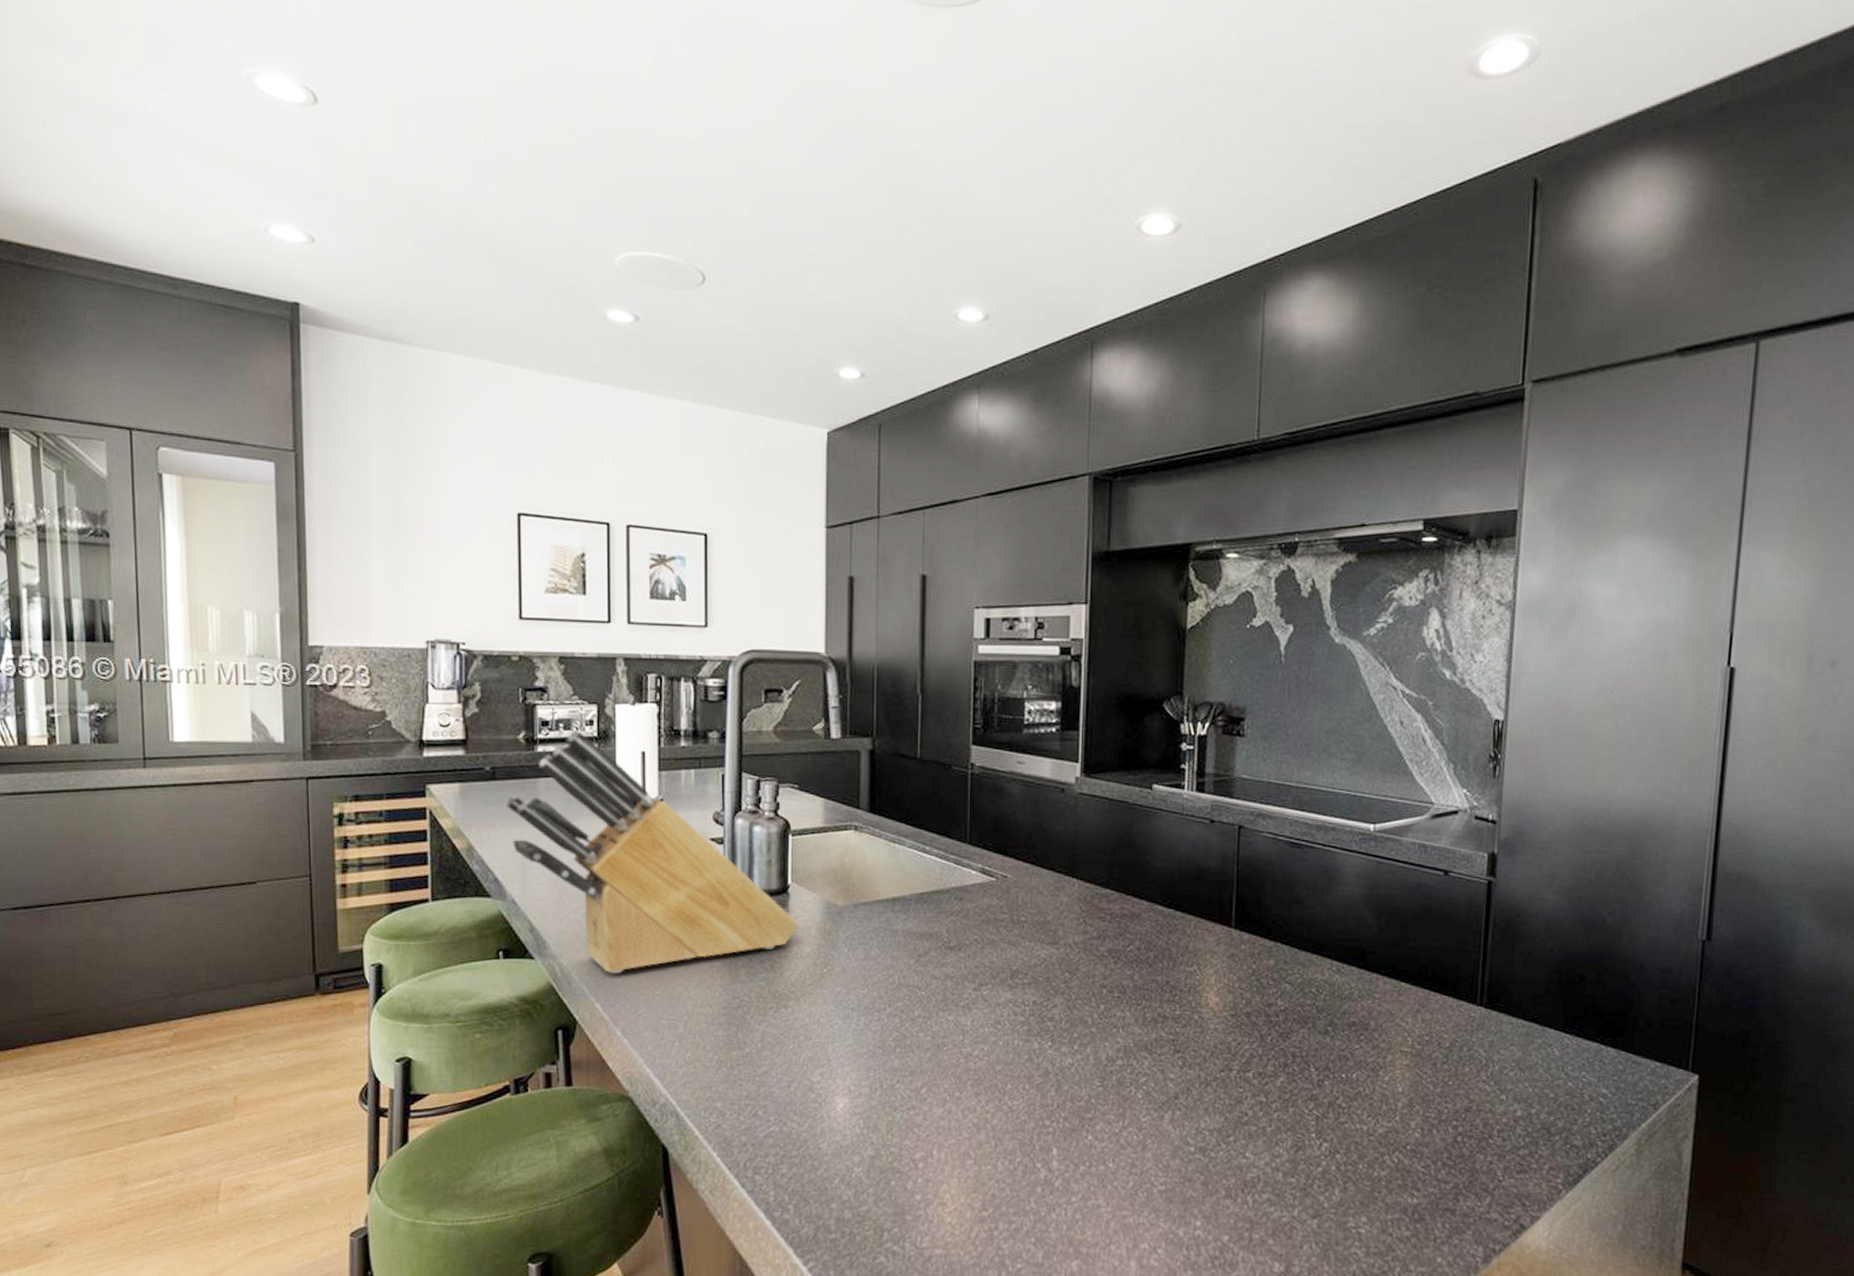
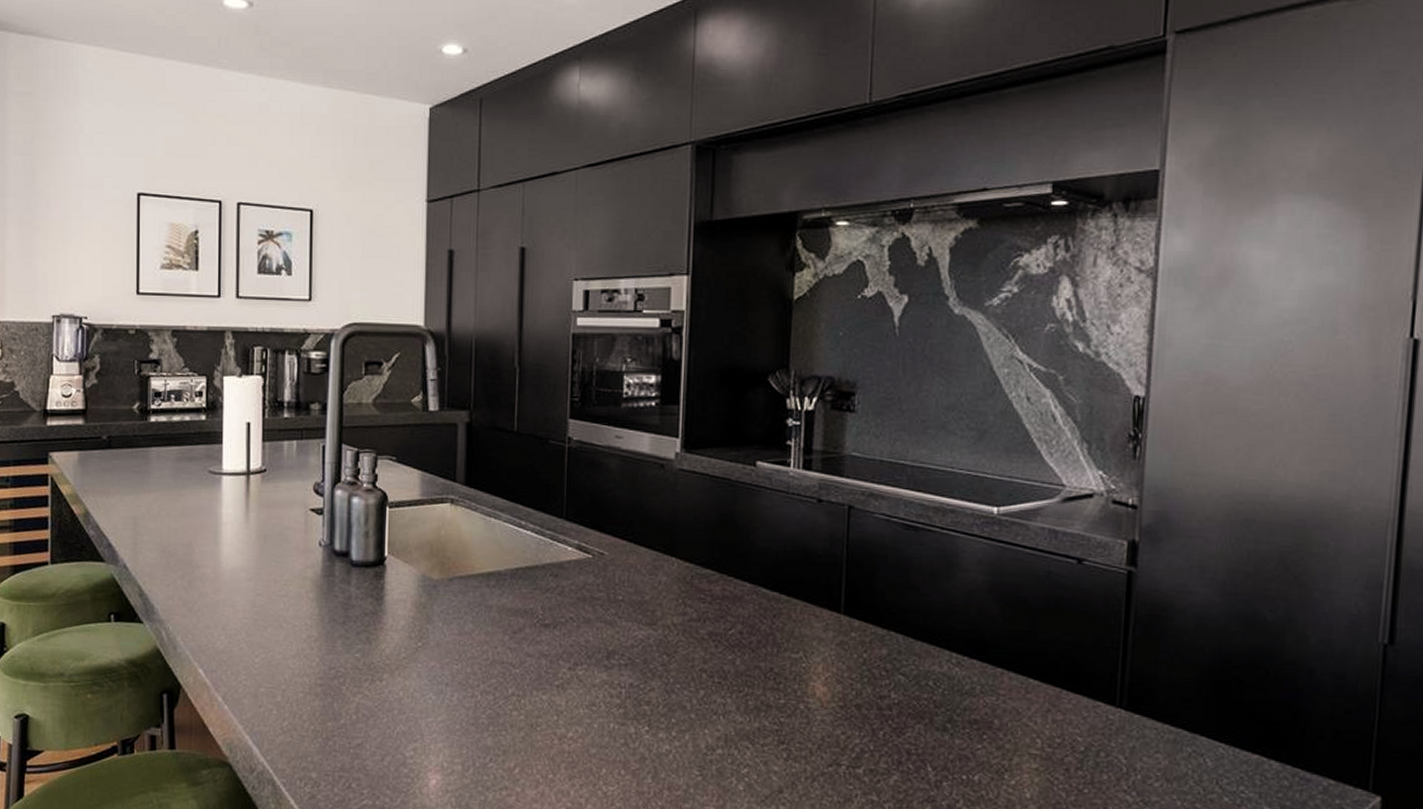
knife block: present [505,731,799,974] -> none [120,402,395,641]

